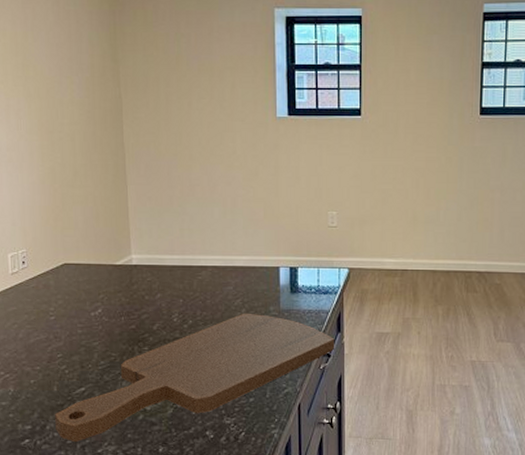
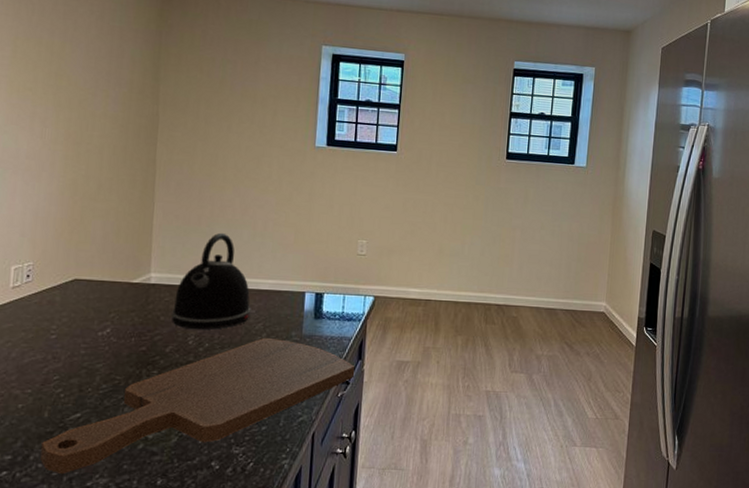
kettle: none [154,211,229,307] -> present [171,232,251,330]

